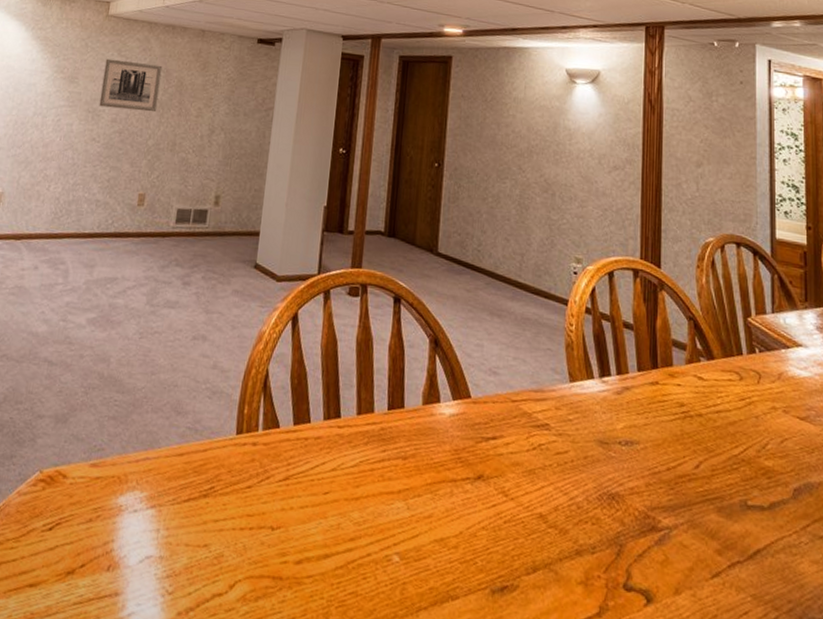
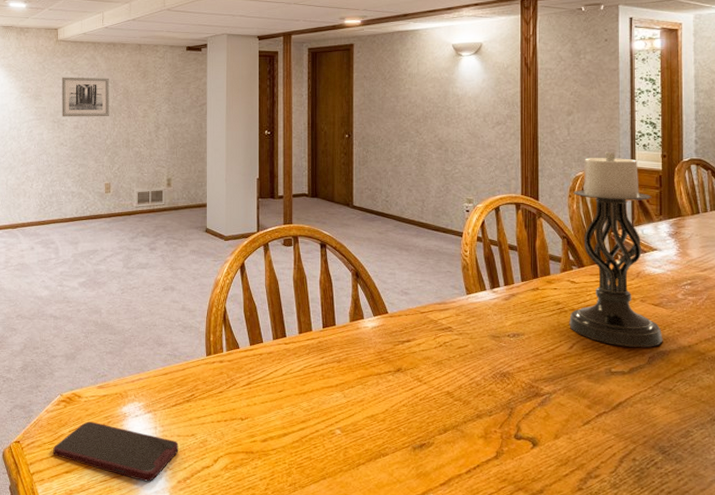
smartphone: none [17,512,185,610] -> present [53,421,179,482]
candle holder: none [695,216,811,476] -> present [569,152,663,347]

